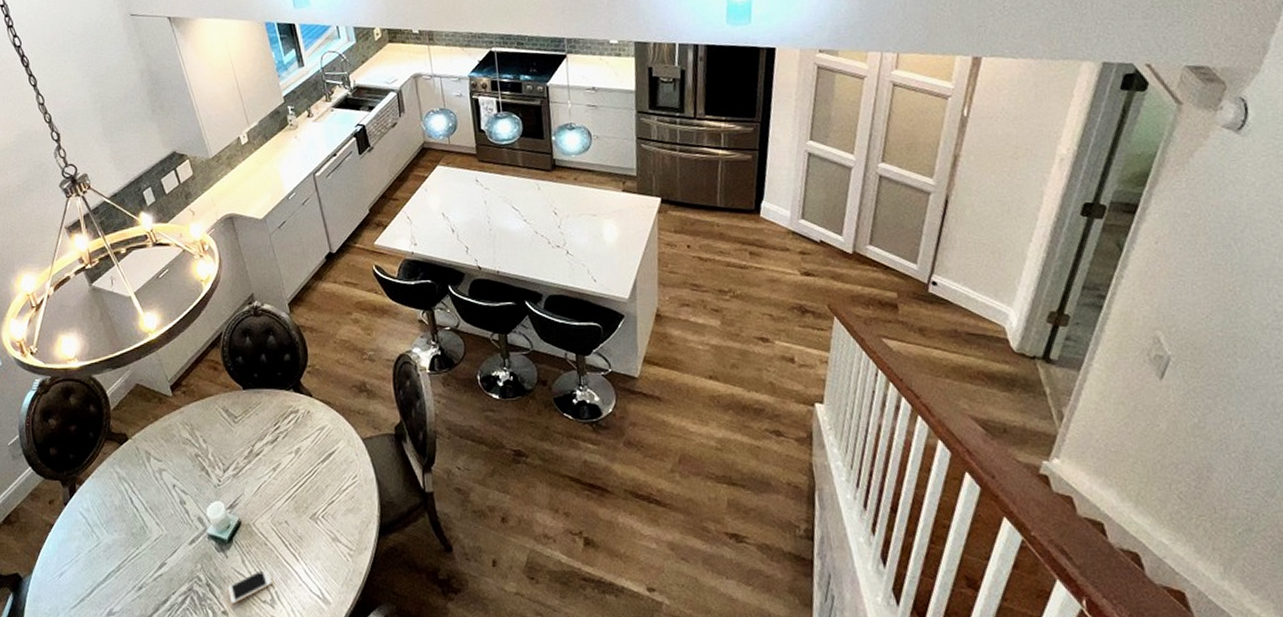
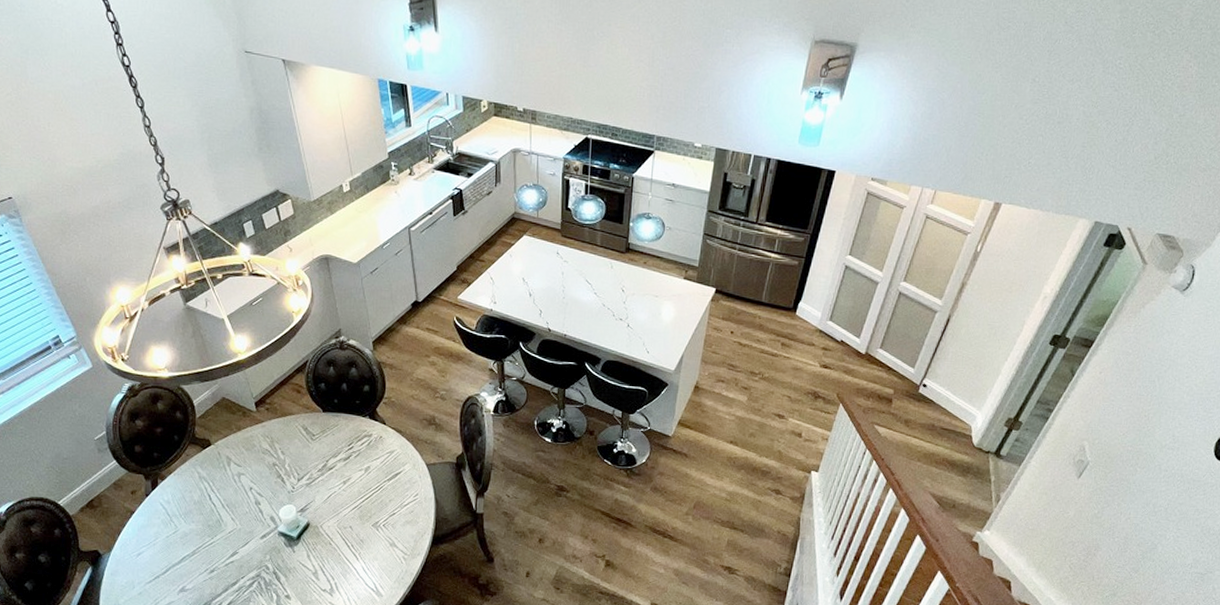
cell phone: present [228,571,273,604] -> none [293,566,333,590]

